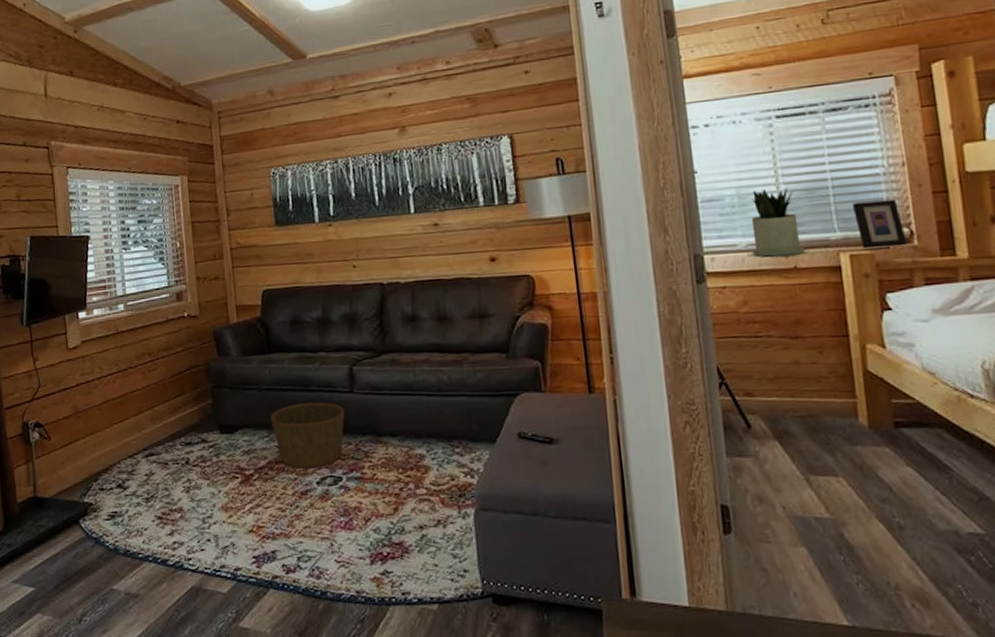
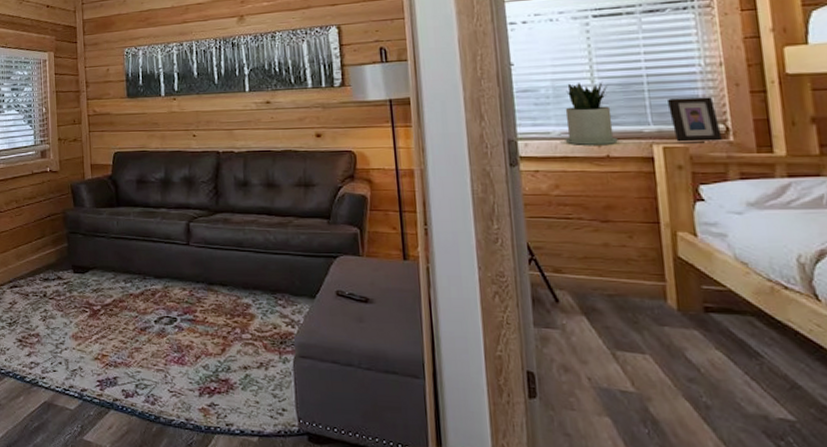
basket: present [270,401,345,469] -> none [116,251,182,308]

